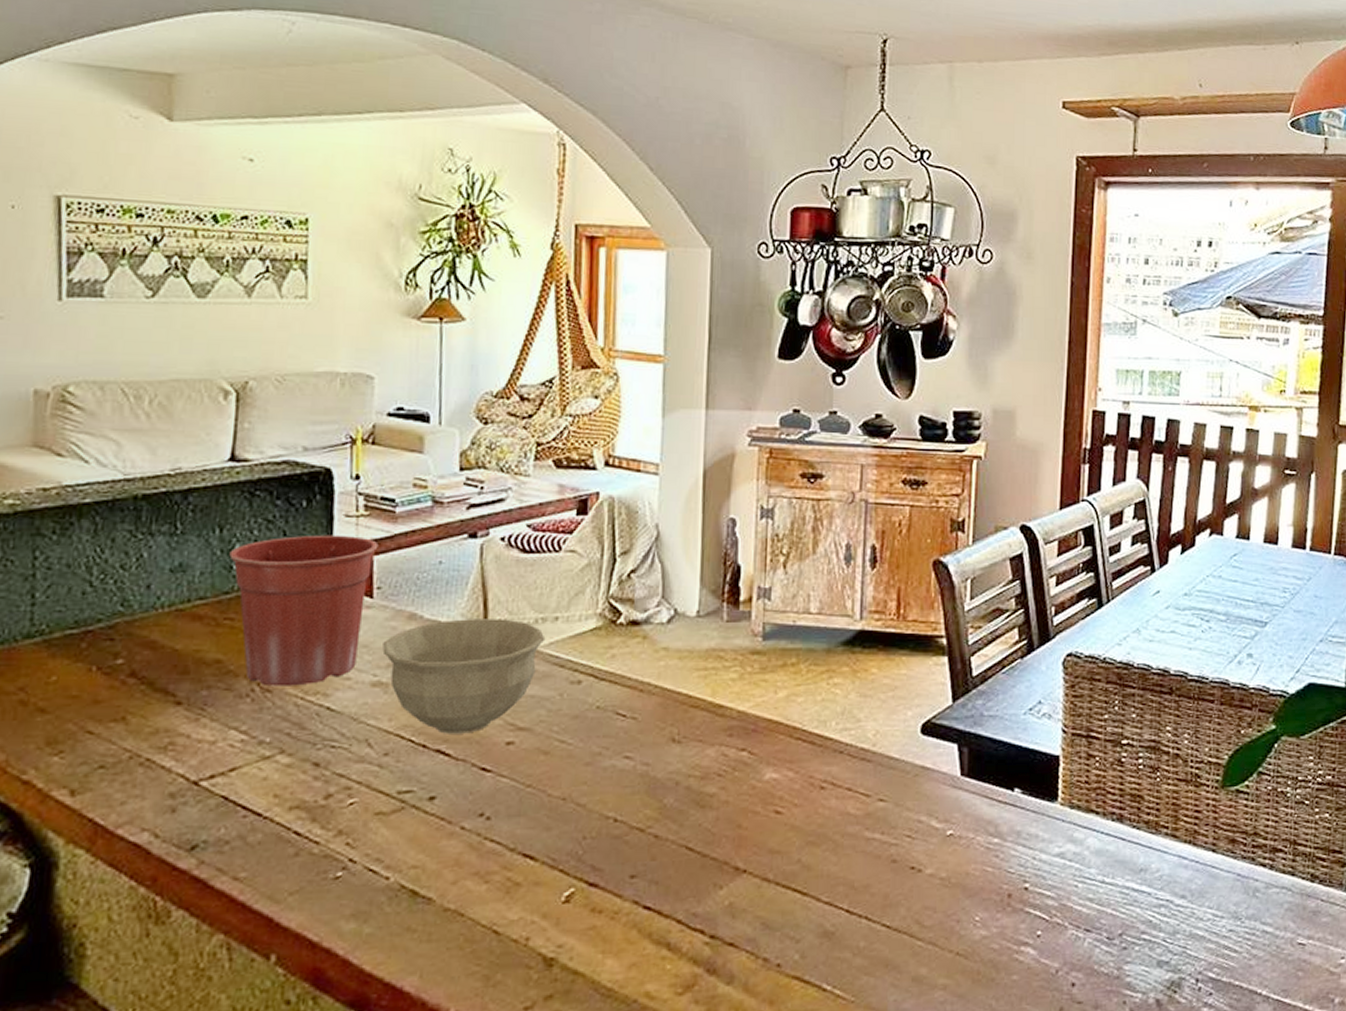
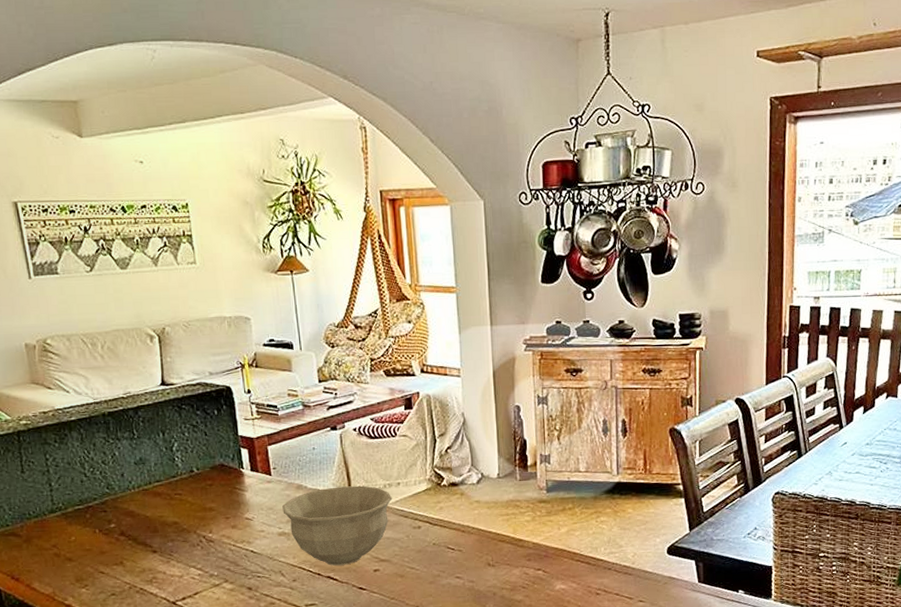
flower pot: present [229,534,379,687] -> none [171,433,270,538]

